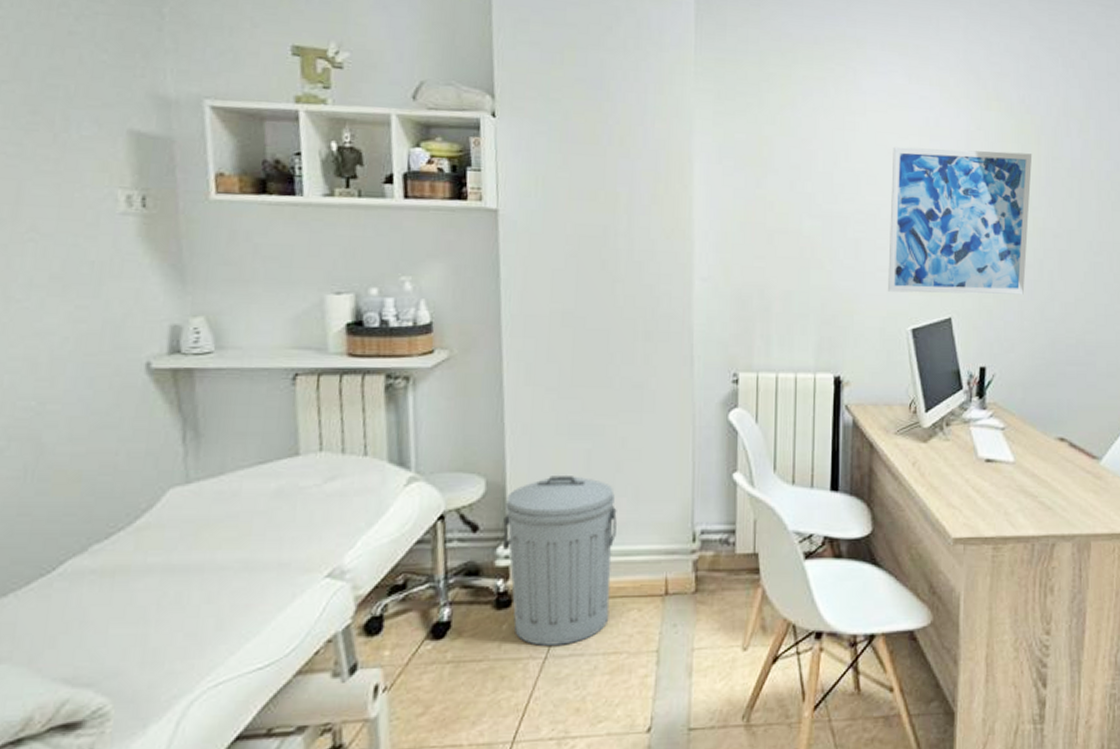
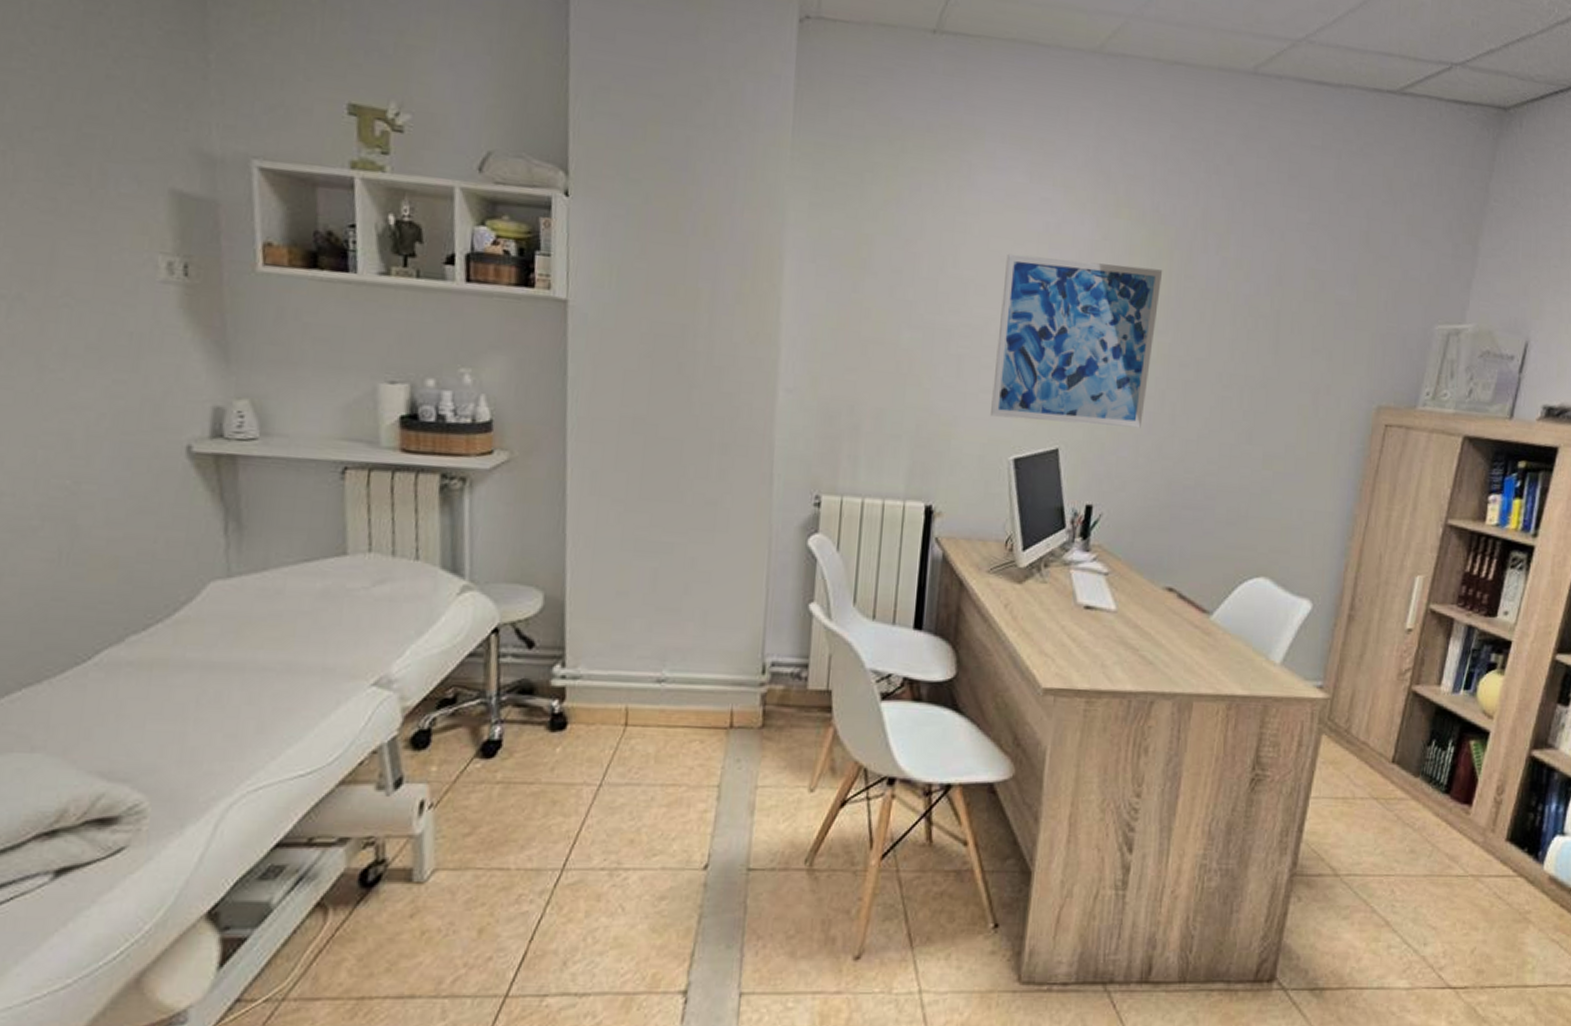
trash can: present [503,474,617,646] -> none [560,593,683,773]

